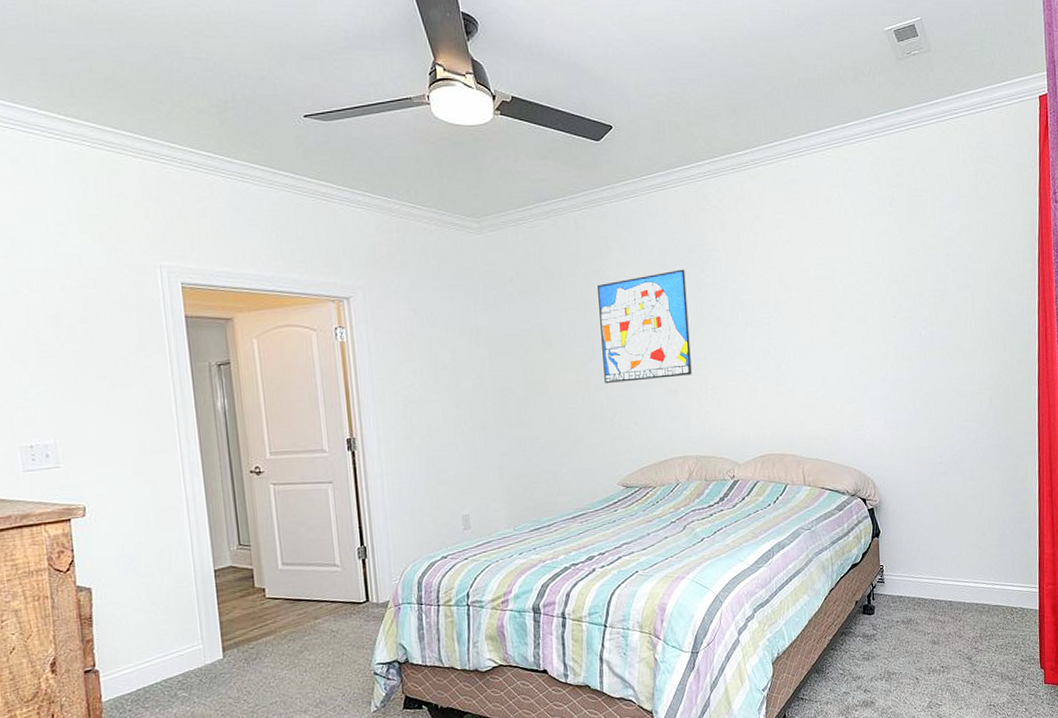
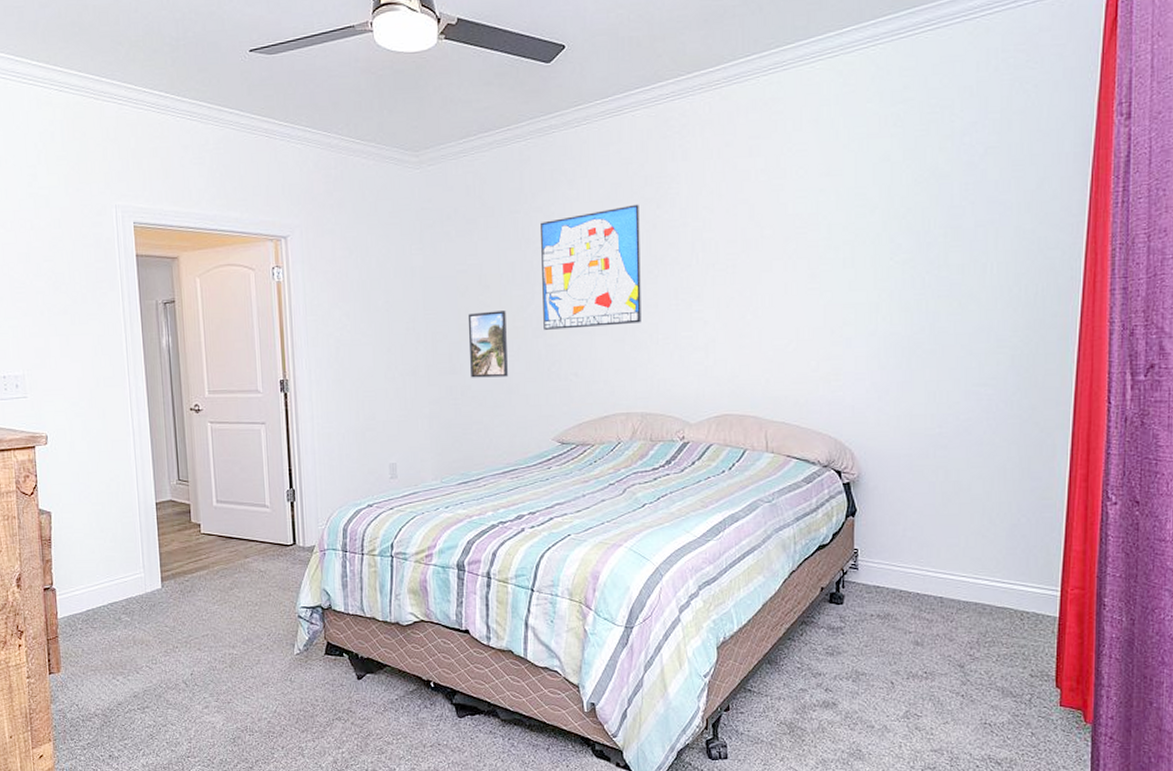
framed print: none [533,366,573,430] -> present [468,311,508,378]

